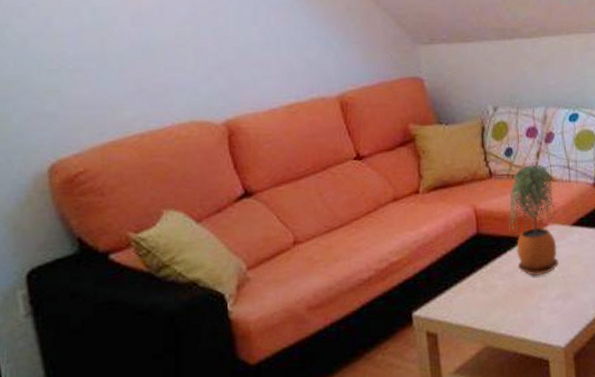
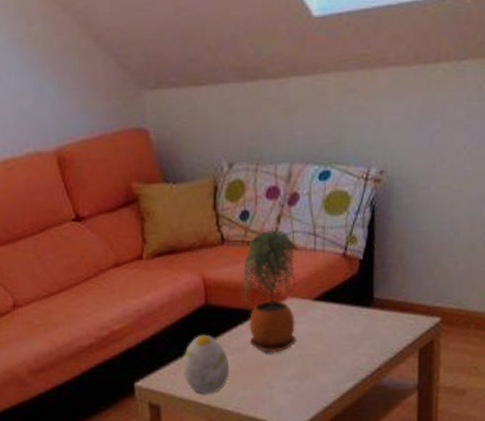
decorative egg: none [457,261,501,319] -> present [181,334,230,394]

